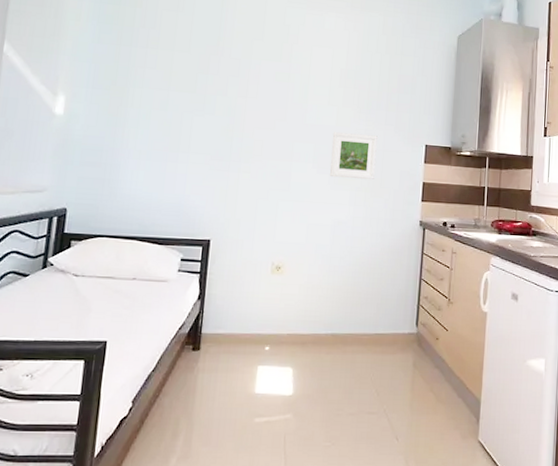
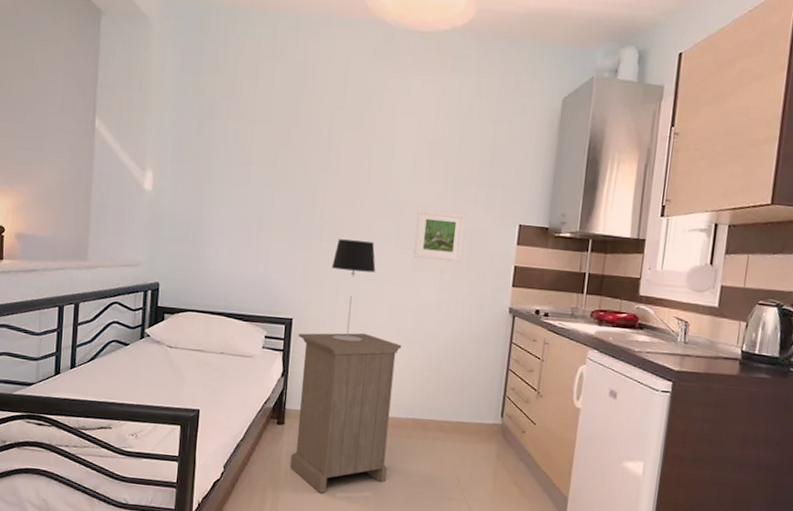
nightstand: none [206,251,320,421] -> present [290,332,402,494]
table lamp: none [250,160,294,261] -> present [331,239,376,342]

